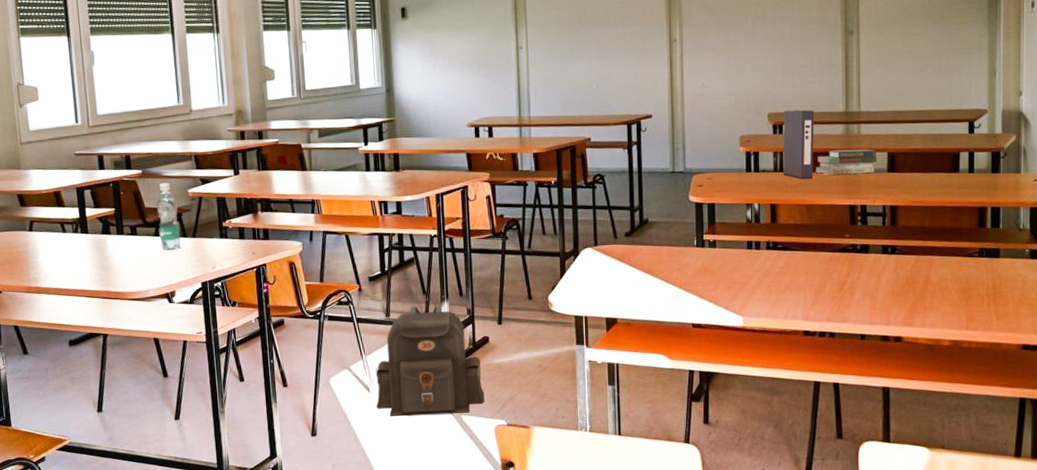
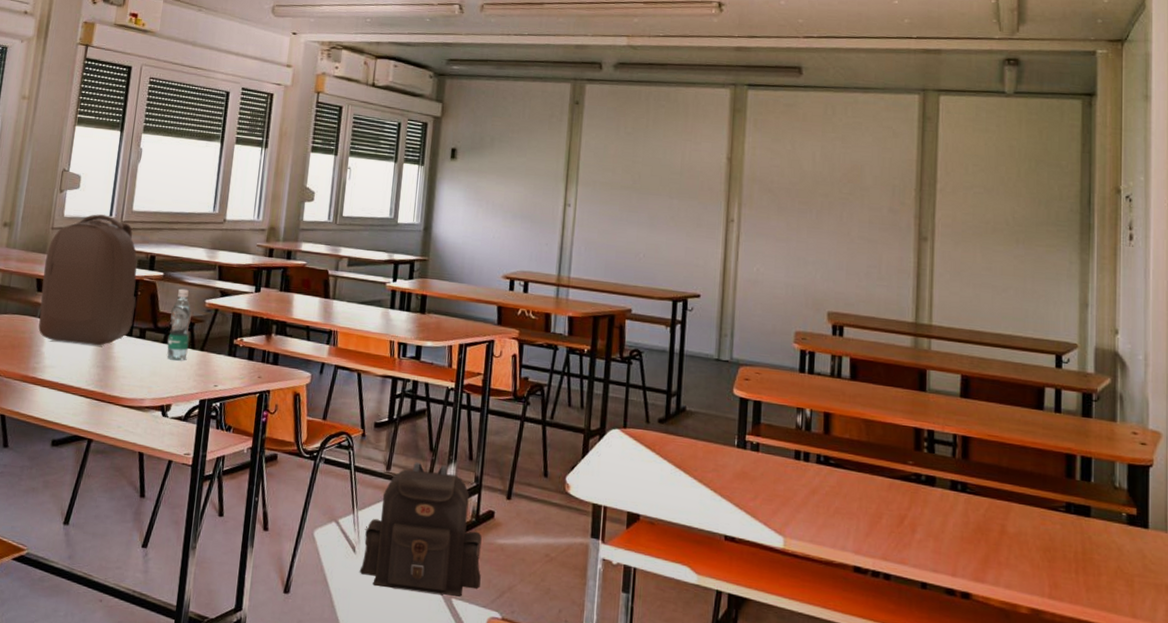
backpack: none [21,122,122,251] -> present [38,214,137,346]
binder: present [783,109,815,179] -> none [841,311,880,391]
books: present [815,149,877,175] -> none [877,363,949,396]

